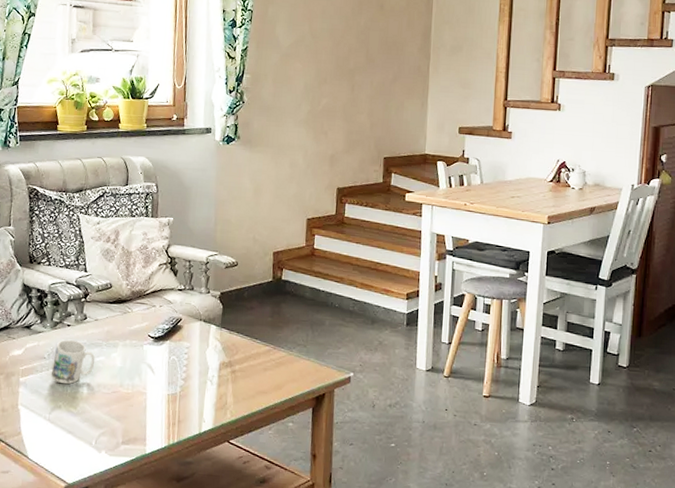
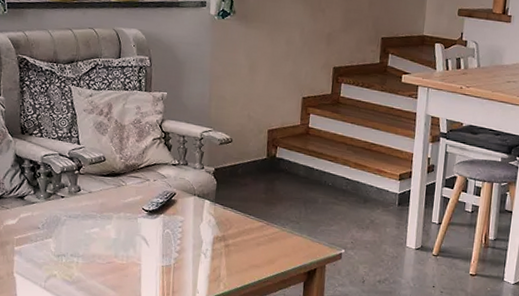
mug: present [50,339,95,385] -> none [45,210,89,254]

